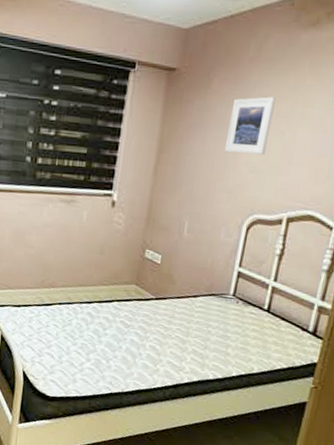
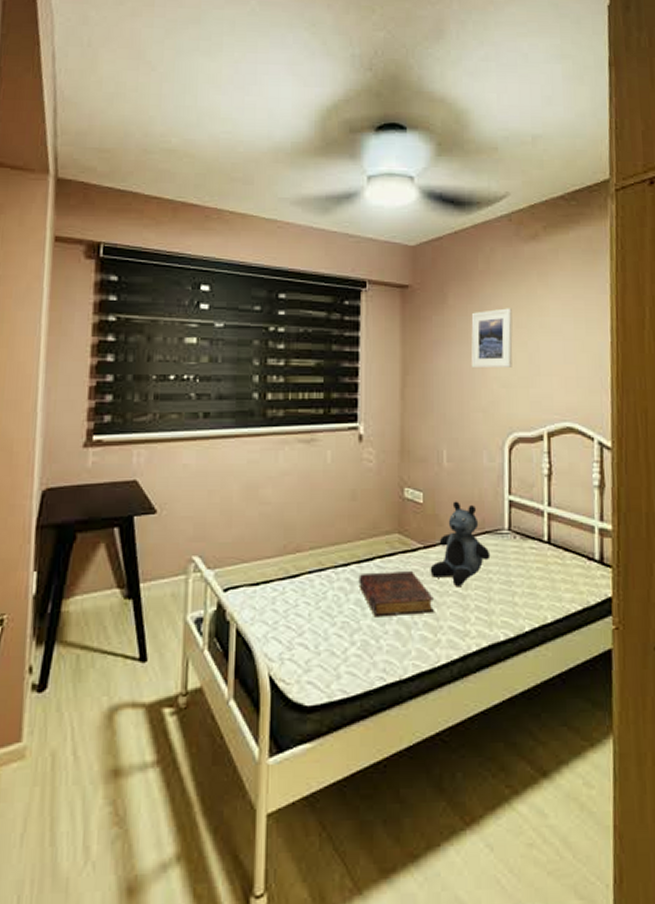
book: none [98,311,159,349] -> present [358,571,435,617]
teddy bear: none [158,265,213,333] -> present [430,501,491,586]

